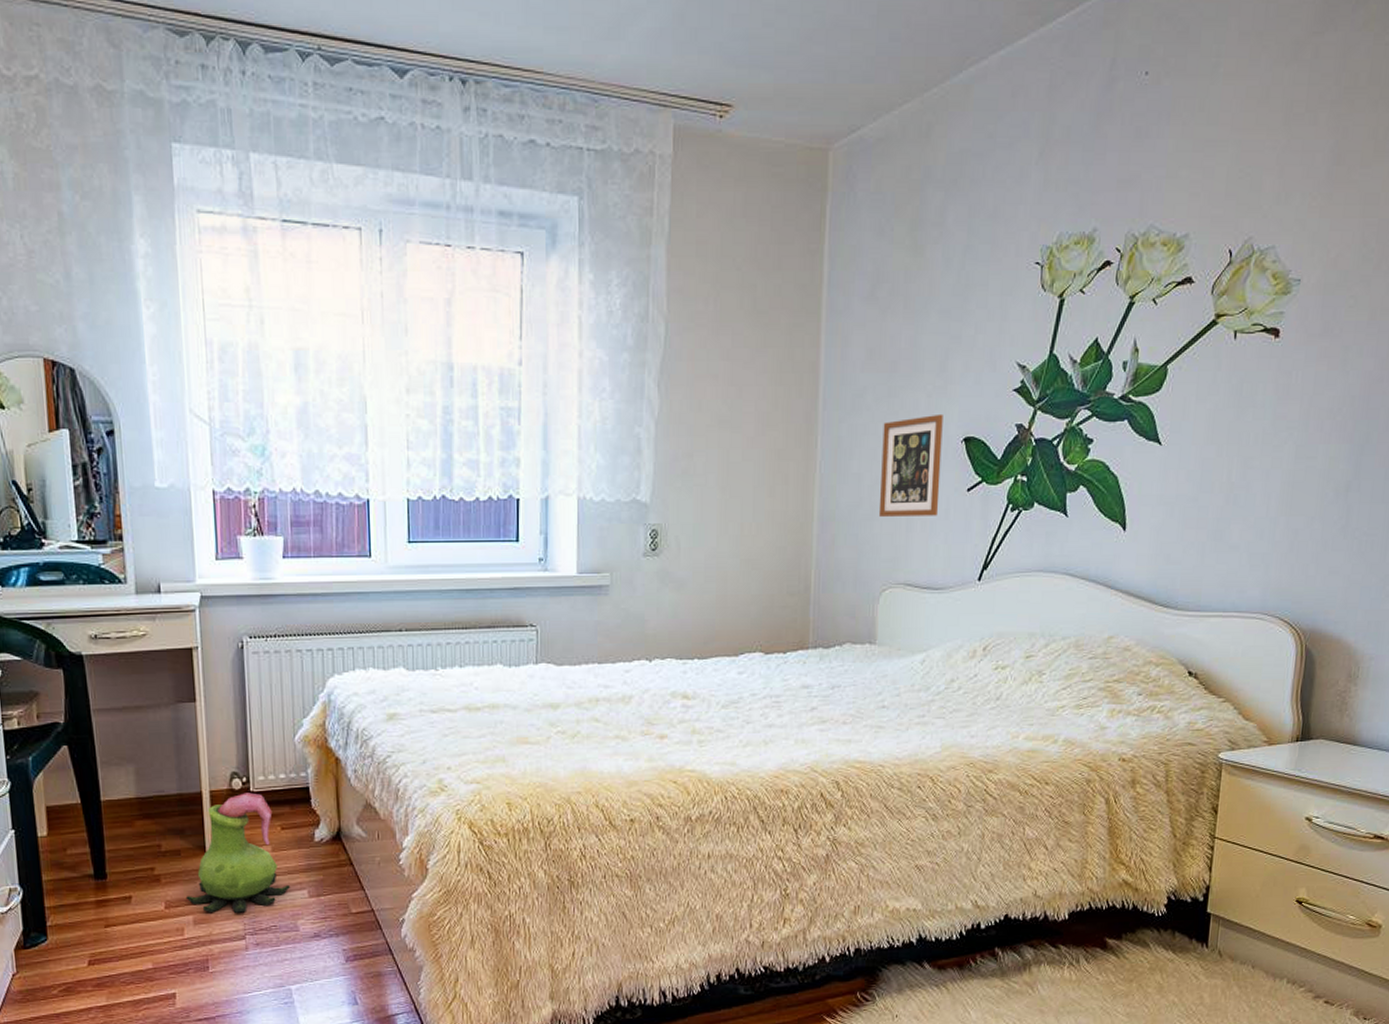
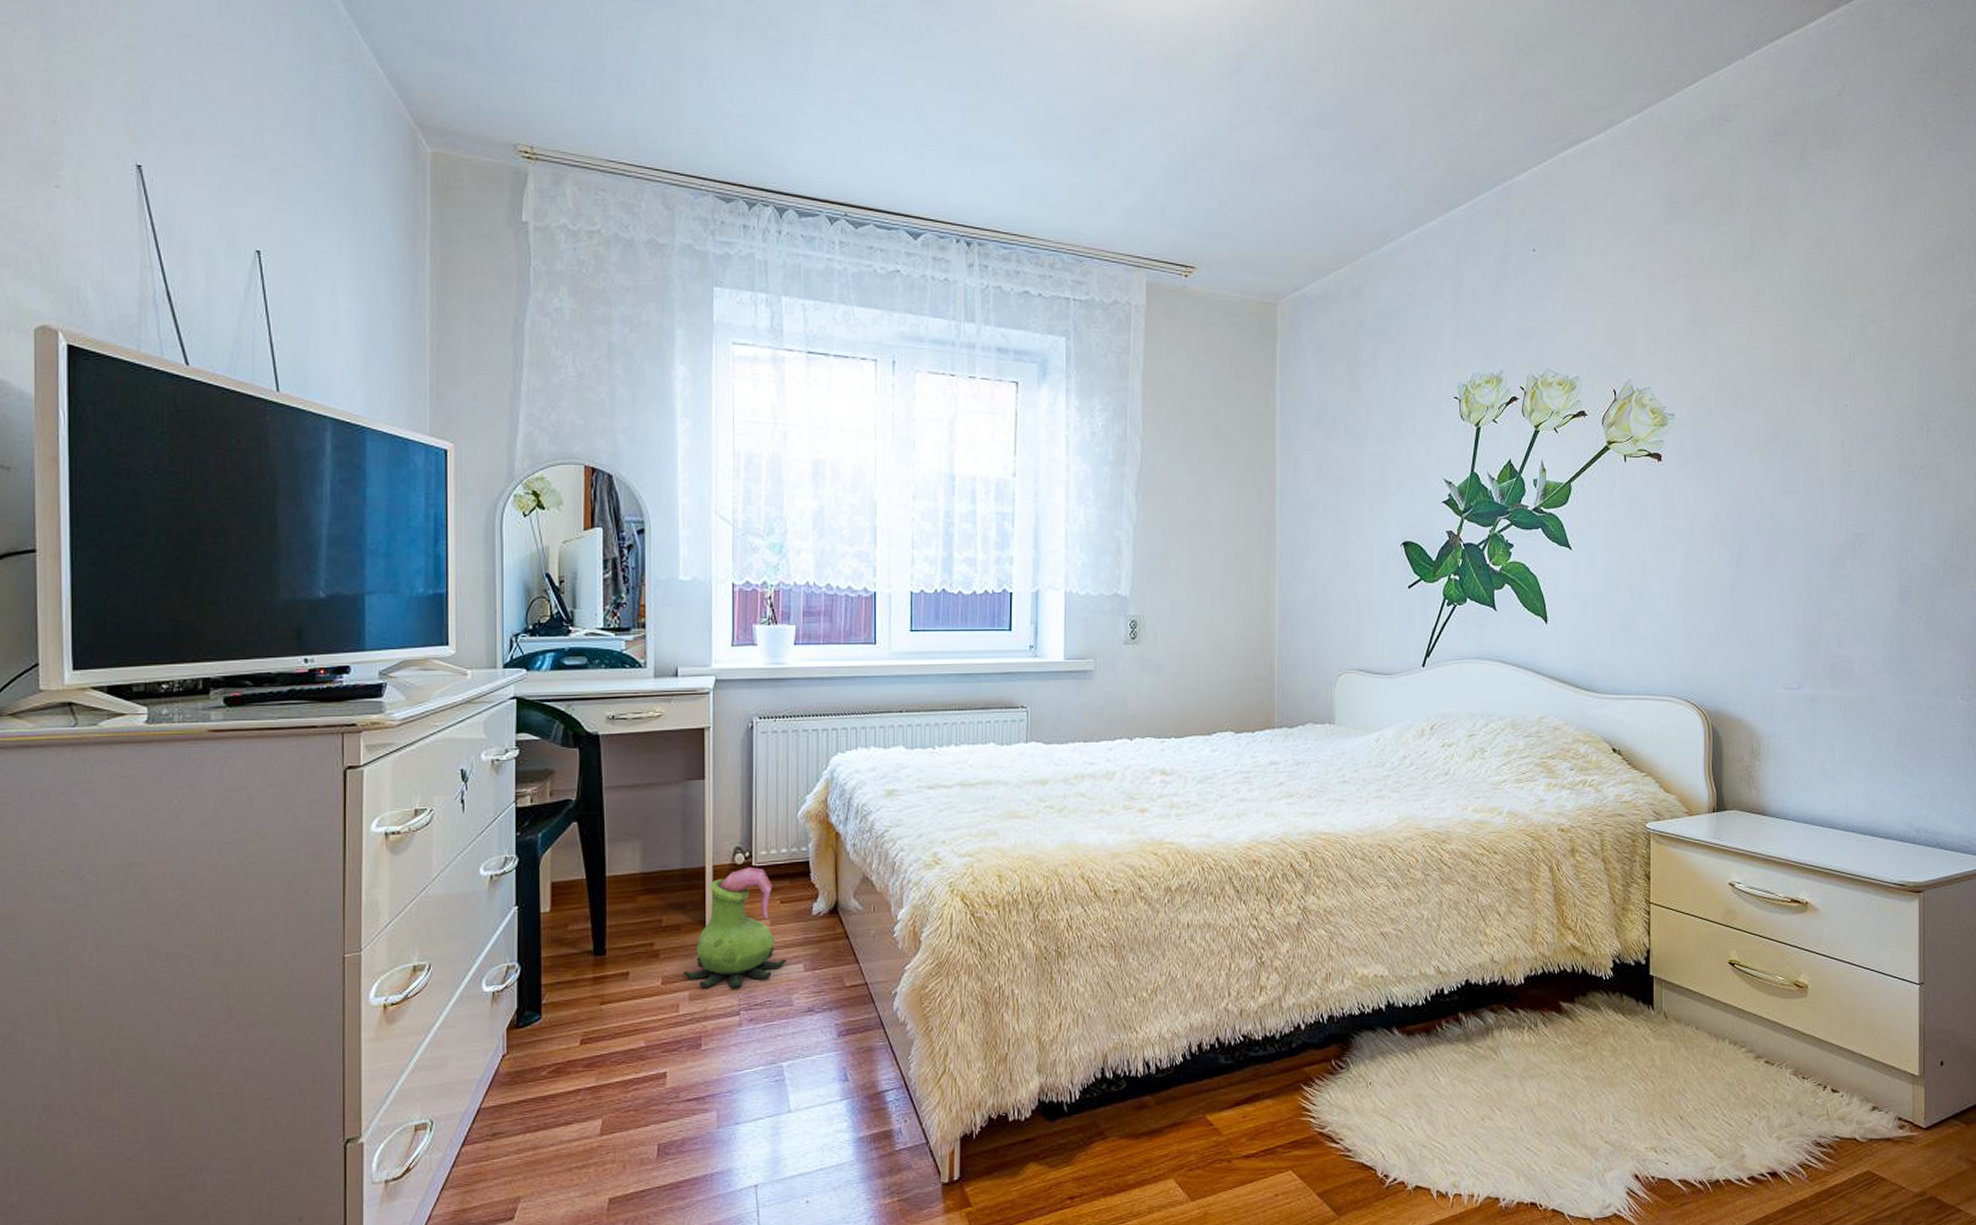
picture frame: present [878,413,943,517] -> none [1332,521,1384,610]

